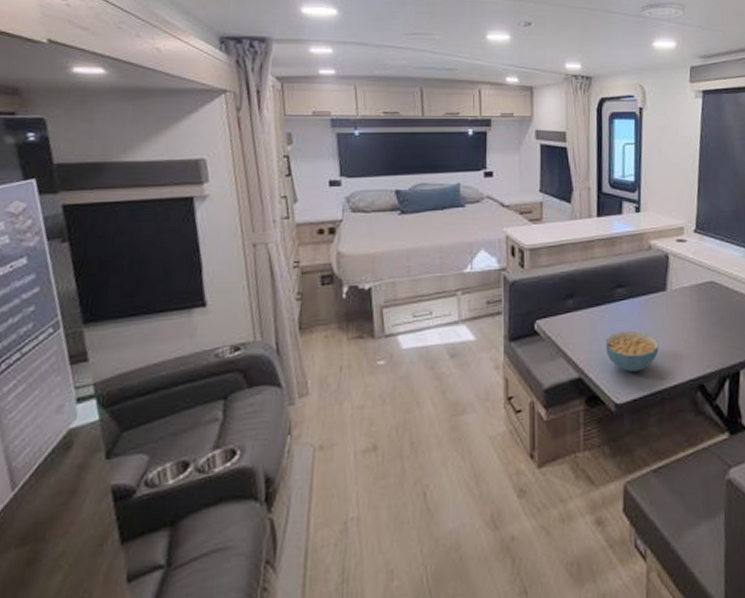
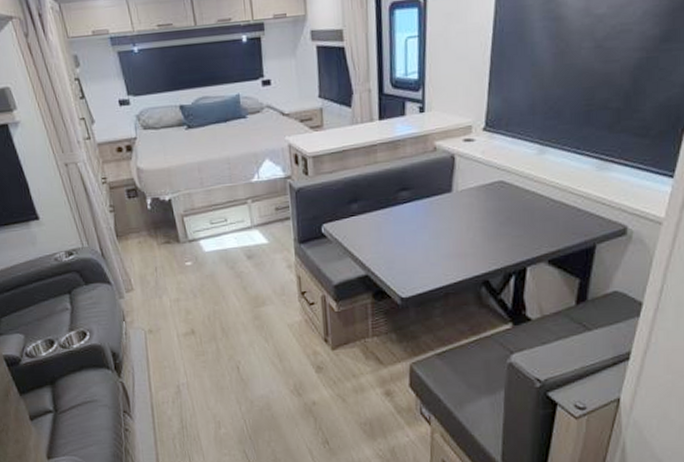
cereal bowl: present [605,331,659,373] -> none [390,232,444,270]

